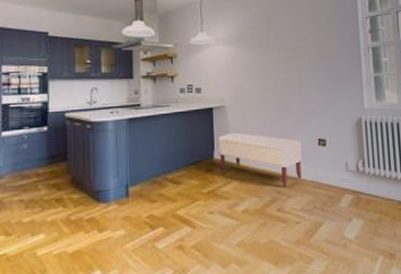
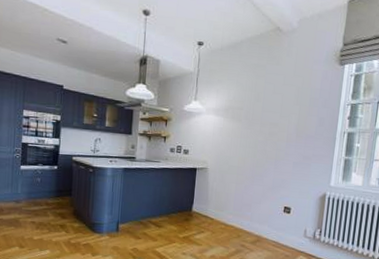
bench: present [218,132,302,186] -> none [196,191,269,242]

